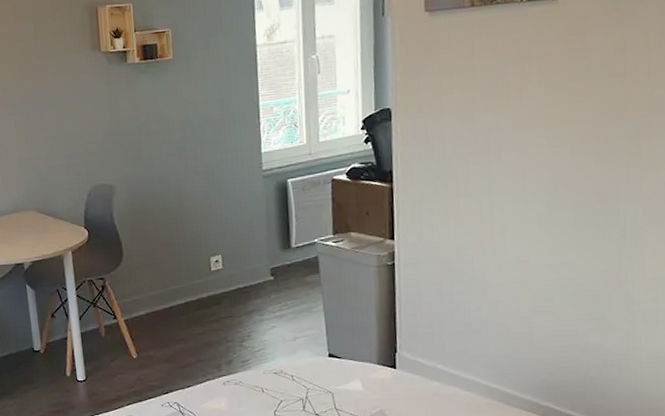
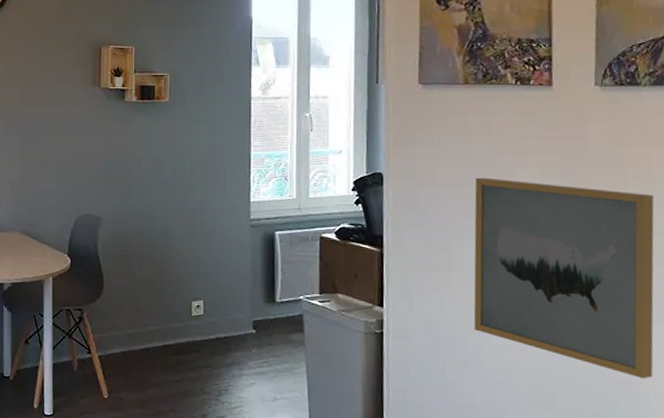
wall art: none [479,99,652,276] -> present [473,177,655,379]

